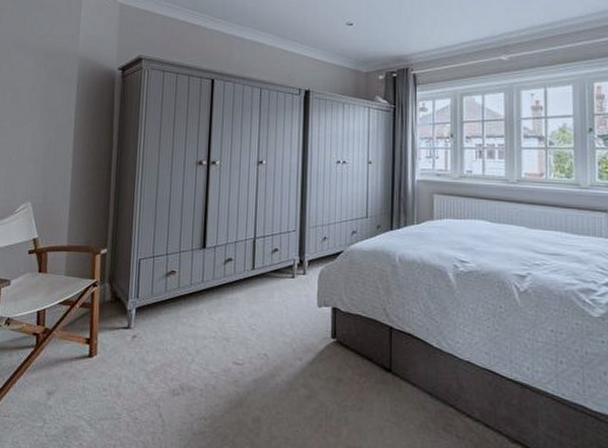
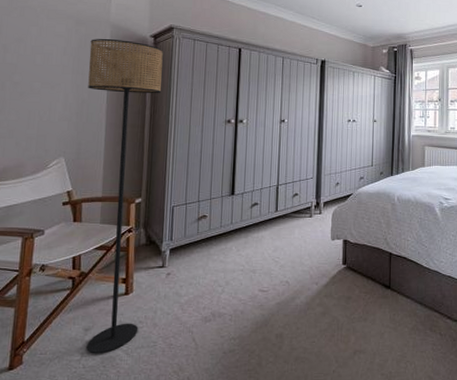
floor lamp: none [49,72,131,423] -> present [86,38,163,354]

